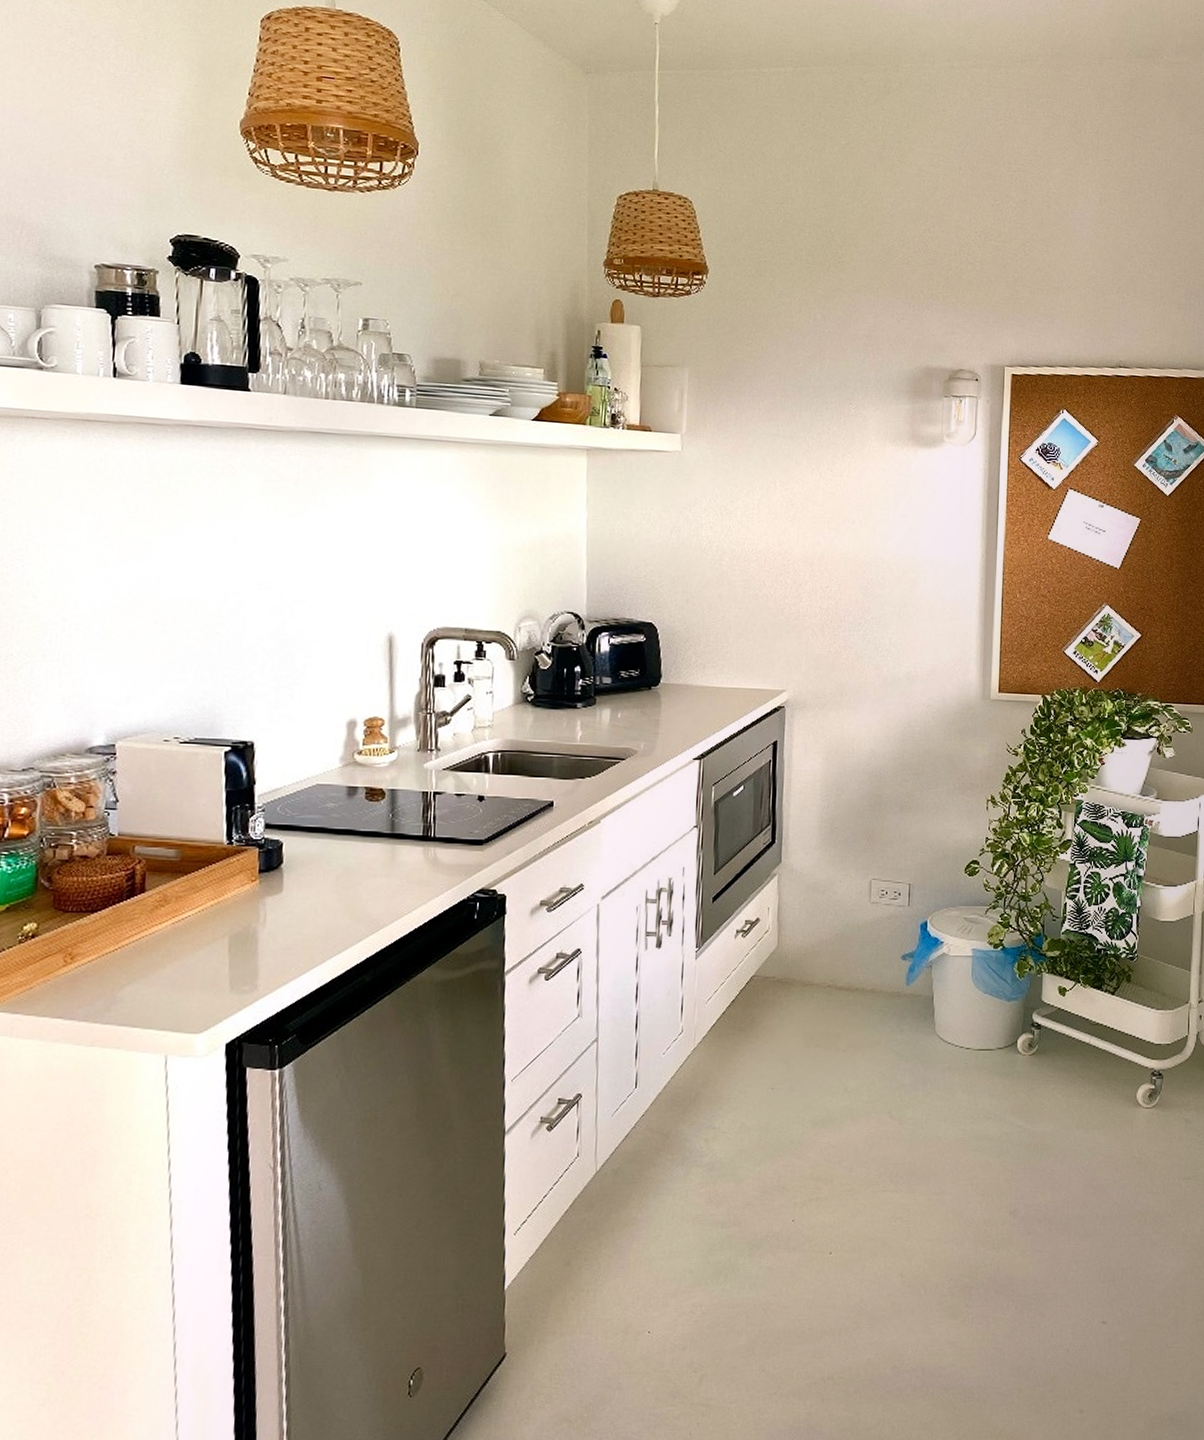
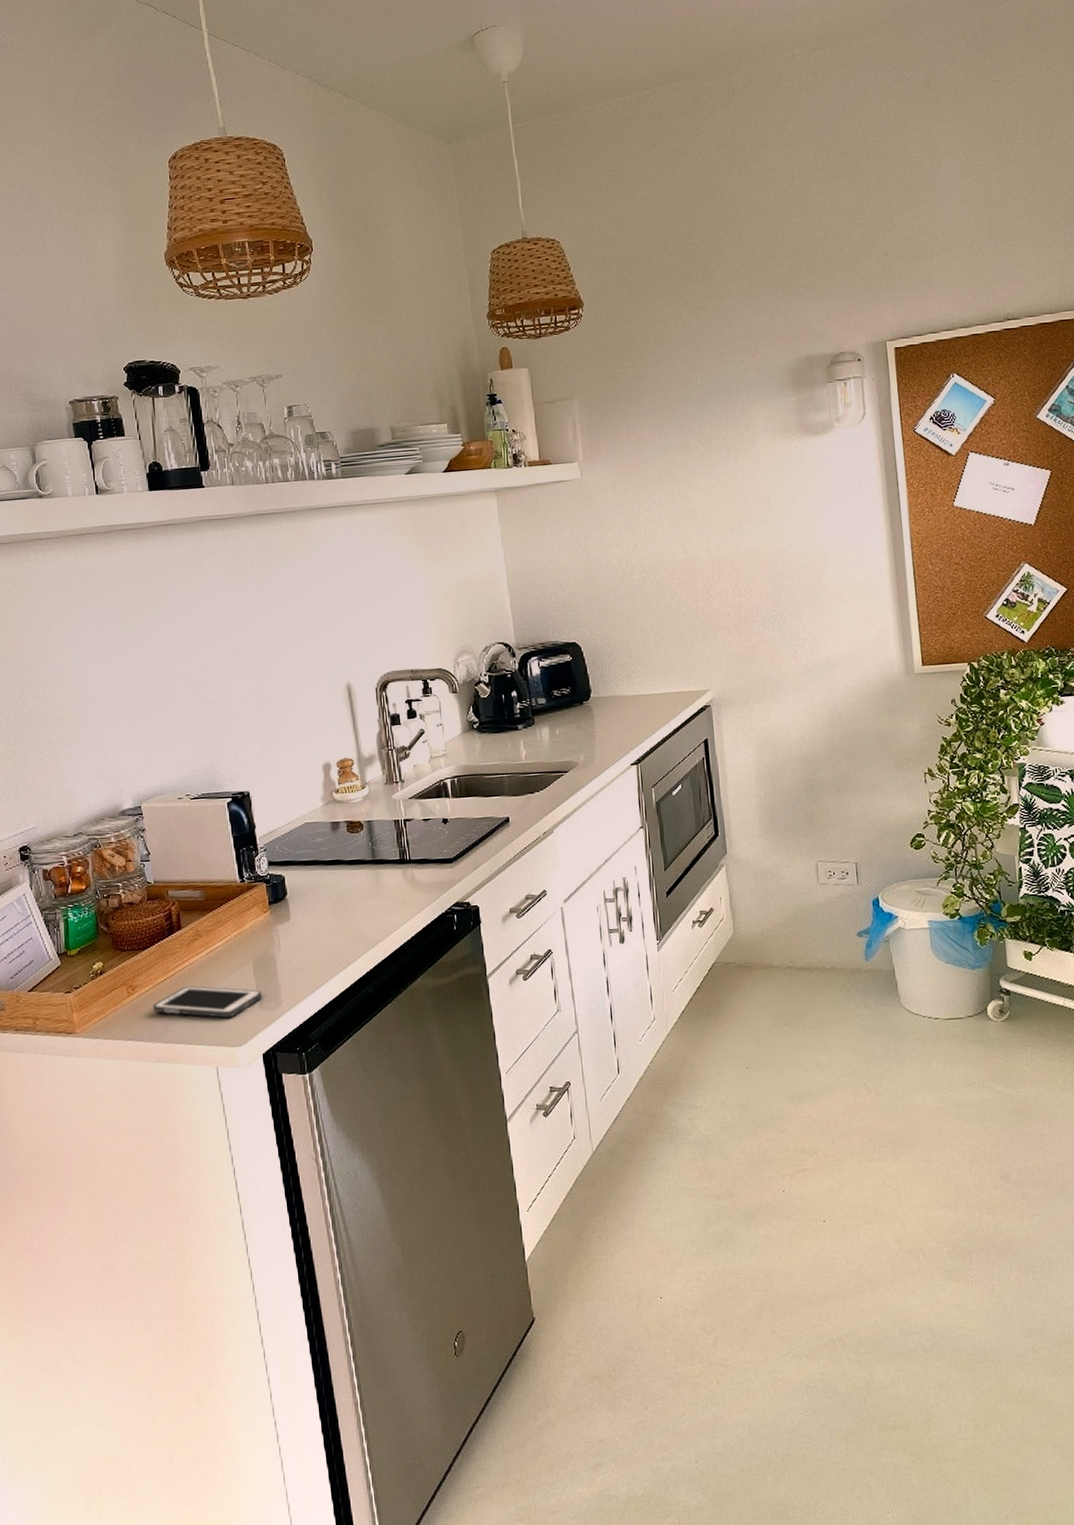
cell phone: none [95,960,236,1000] -> present [153,986,263,1018]

